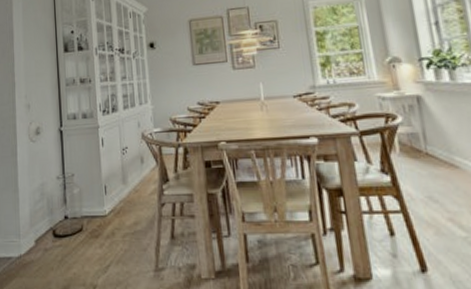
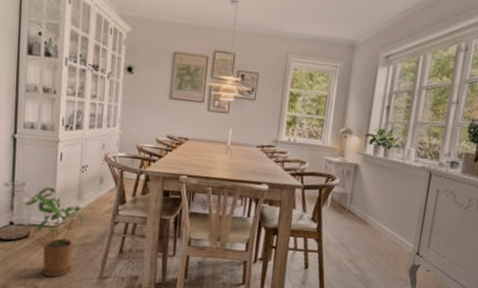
house plant: none [75,174,131,273] -> present [24,186,83,277]

